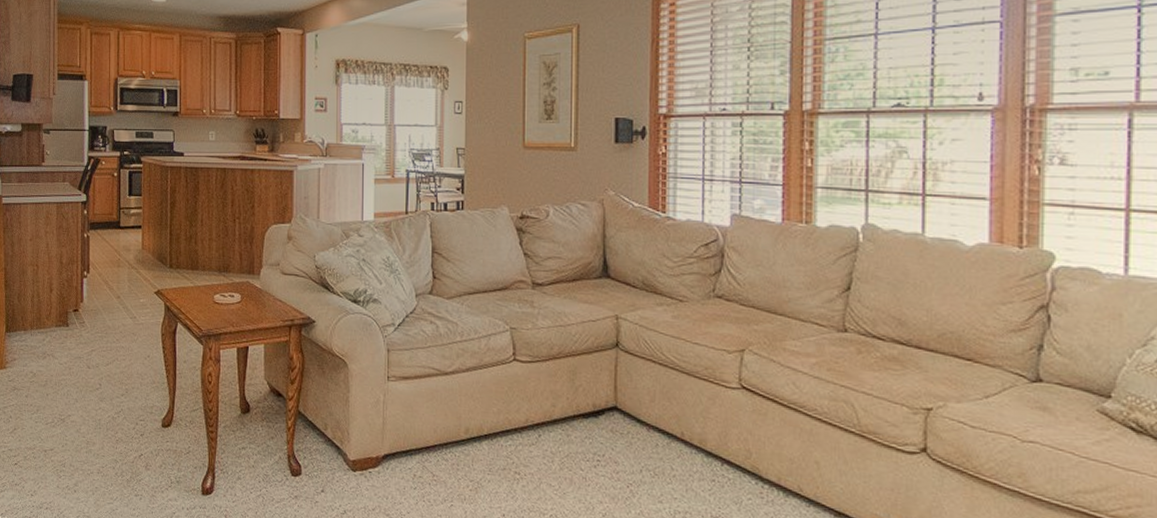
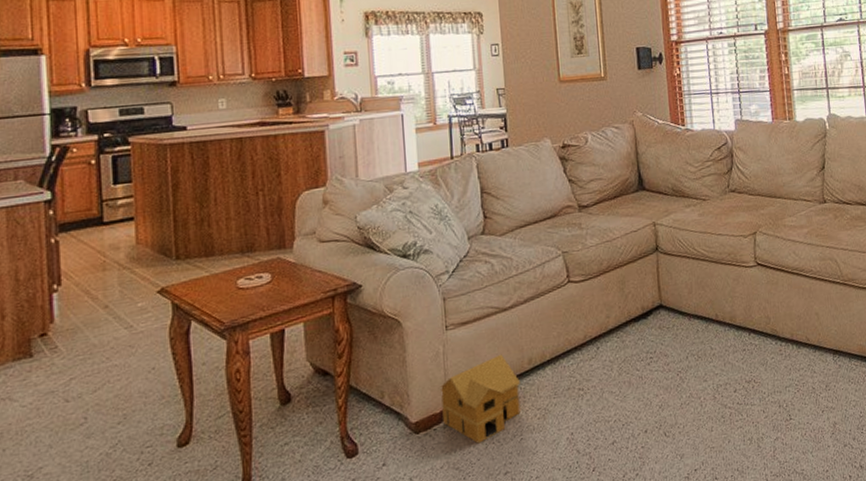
toy house: none [376,416,456,498] -> present [438,354,521,444]

